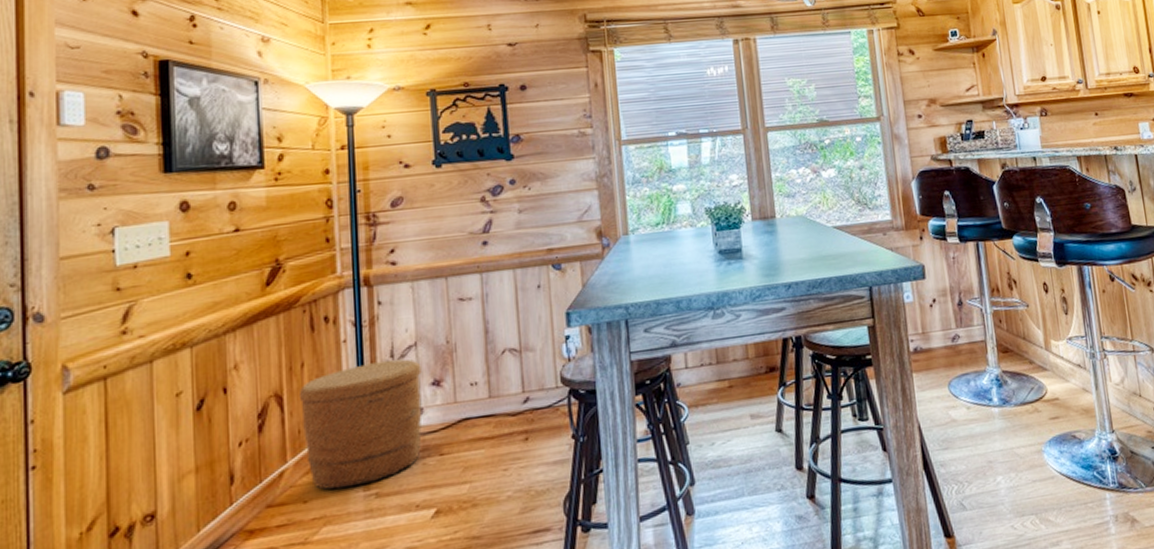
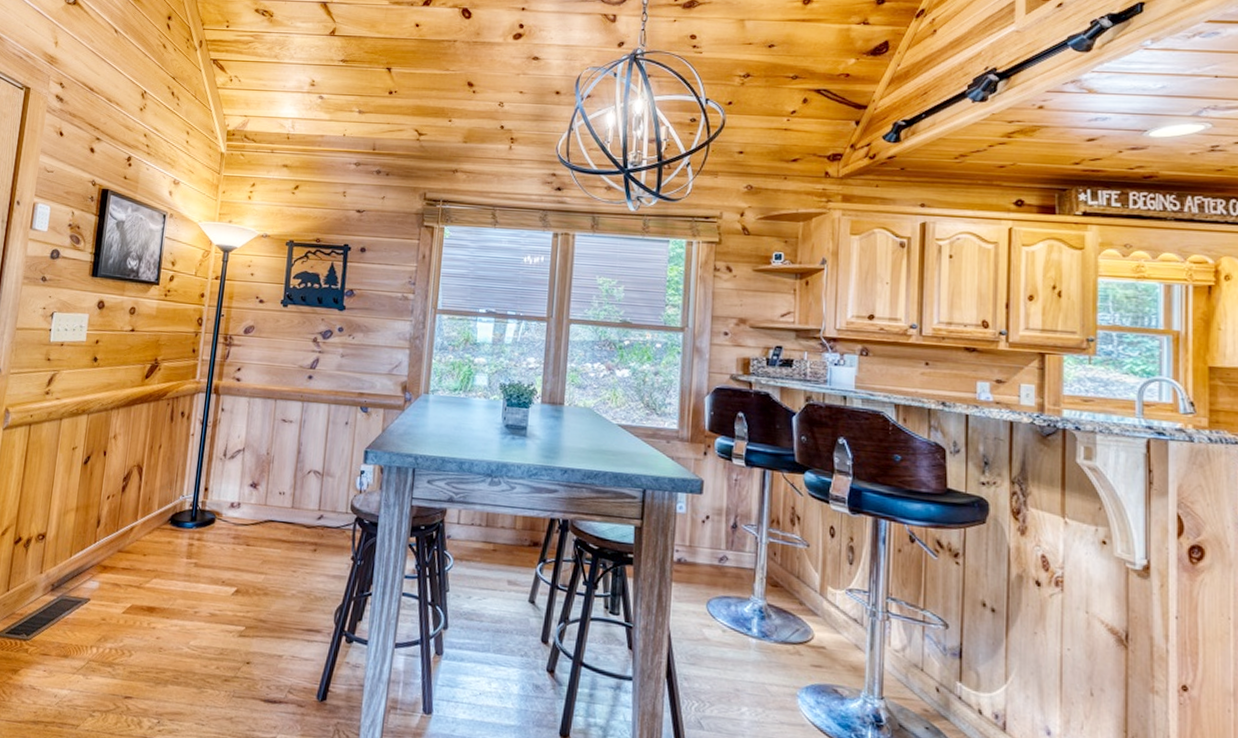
woven basket: present [298,359,422,490] -> none [151,456,245,554]

